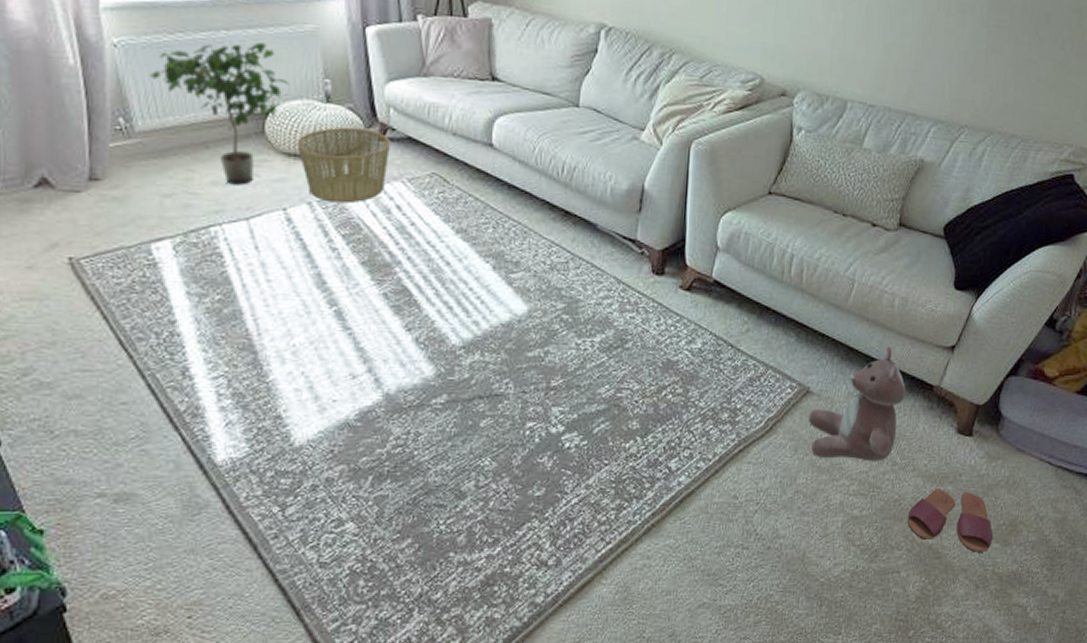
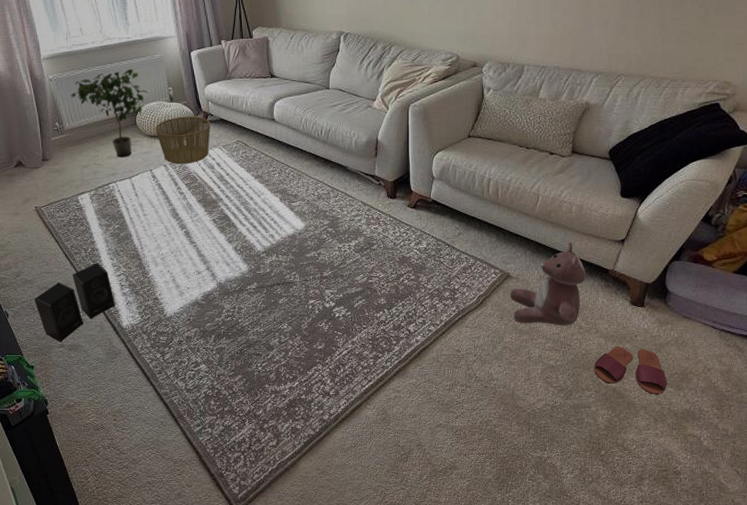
speaker: none [54,356,206,489] -> present [34,263,116,342]

